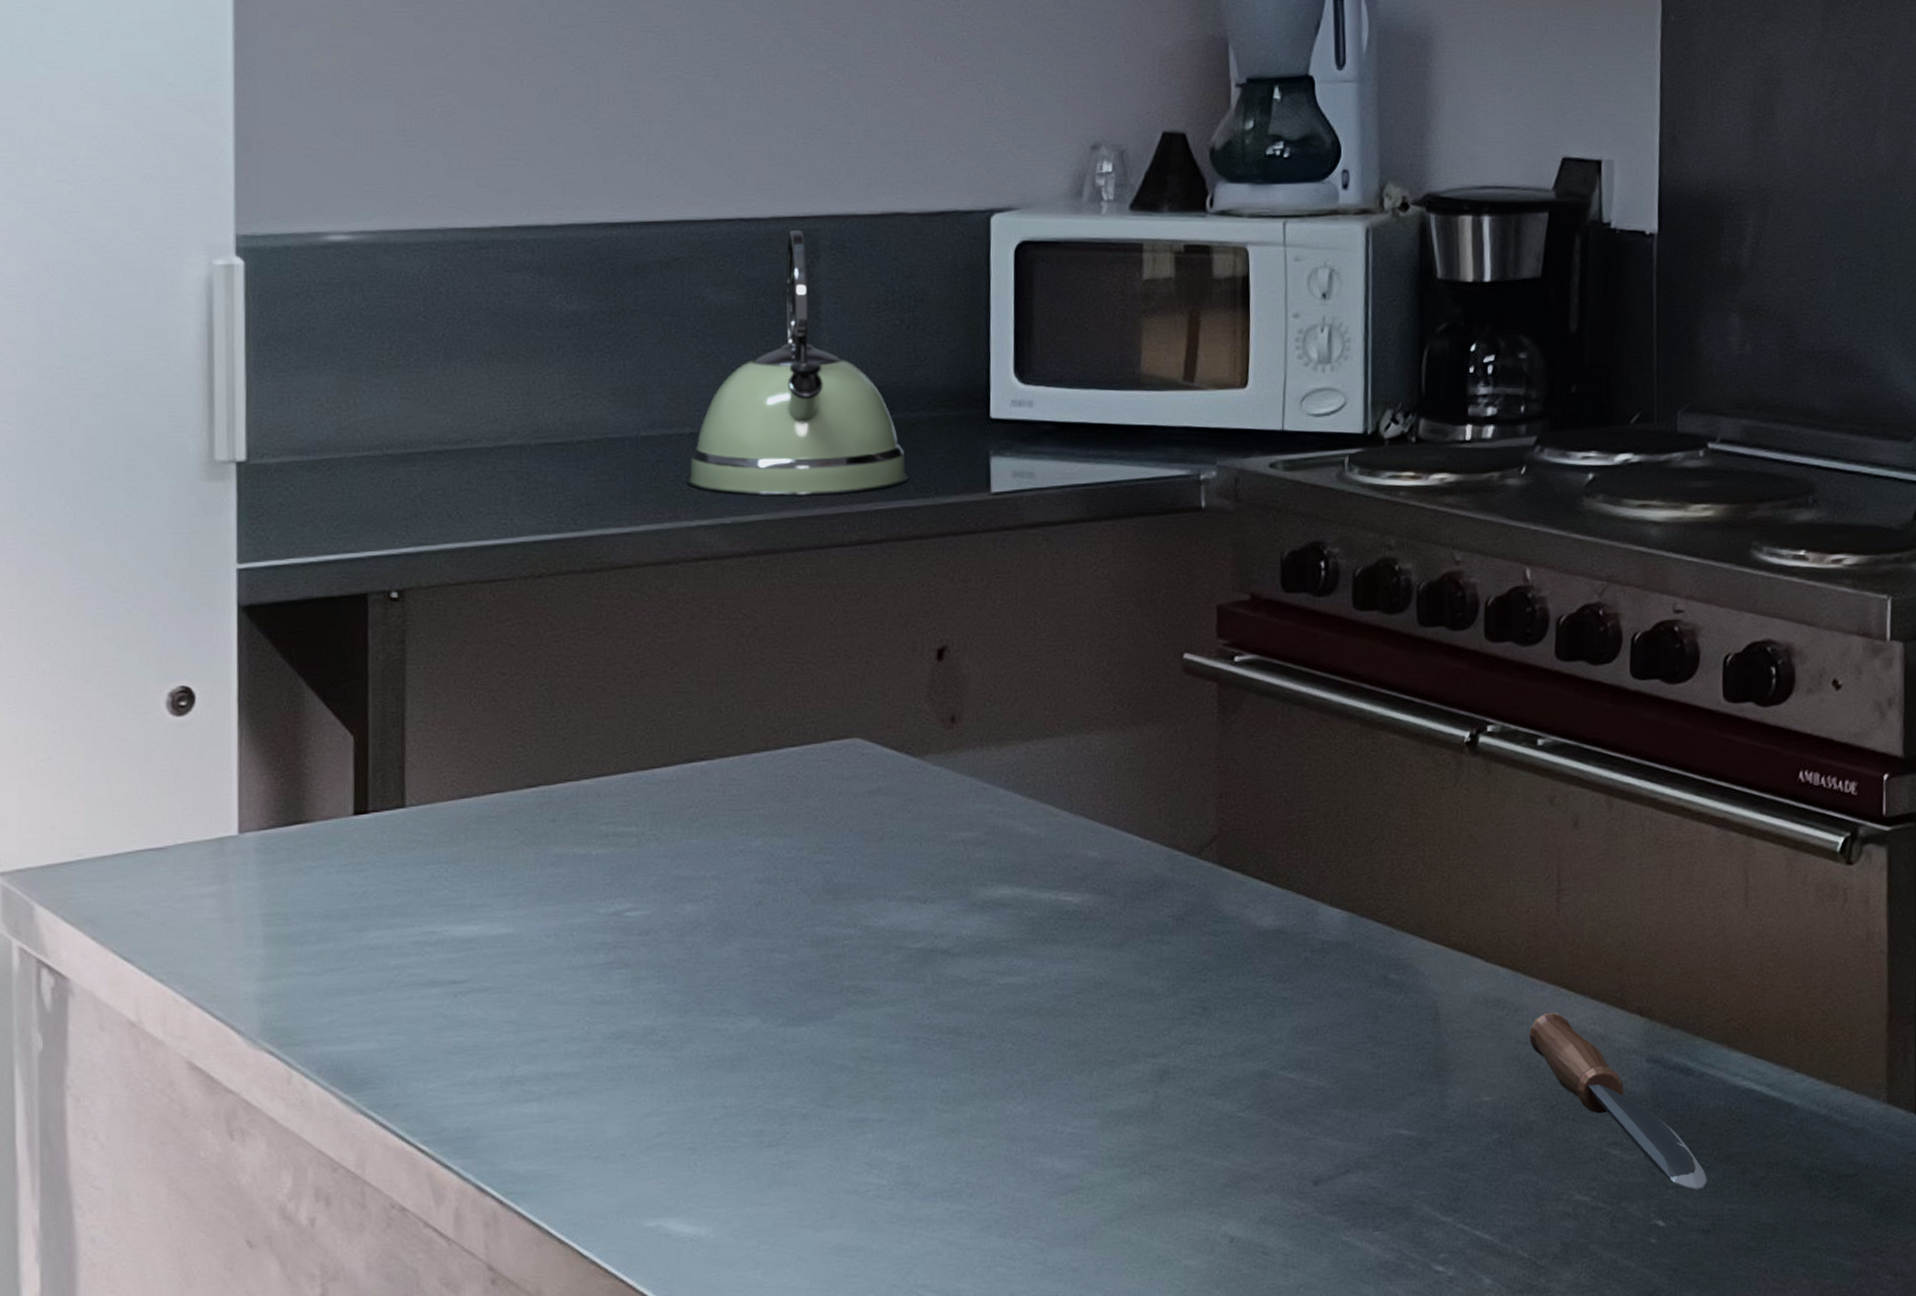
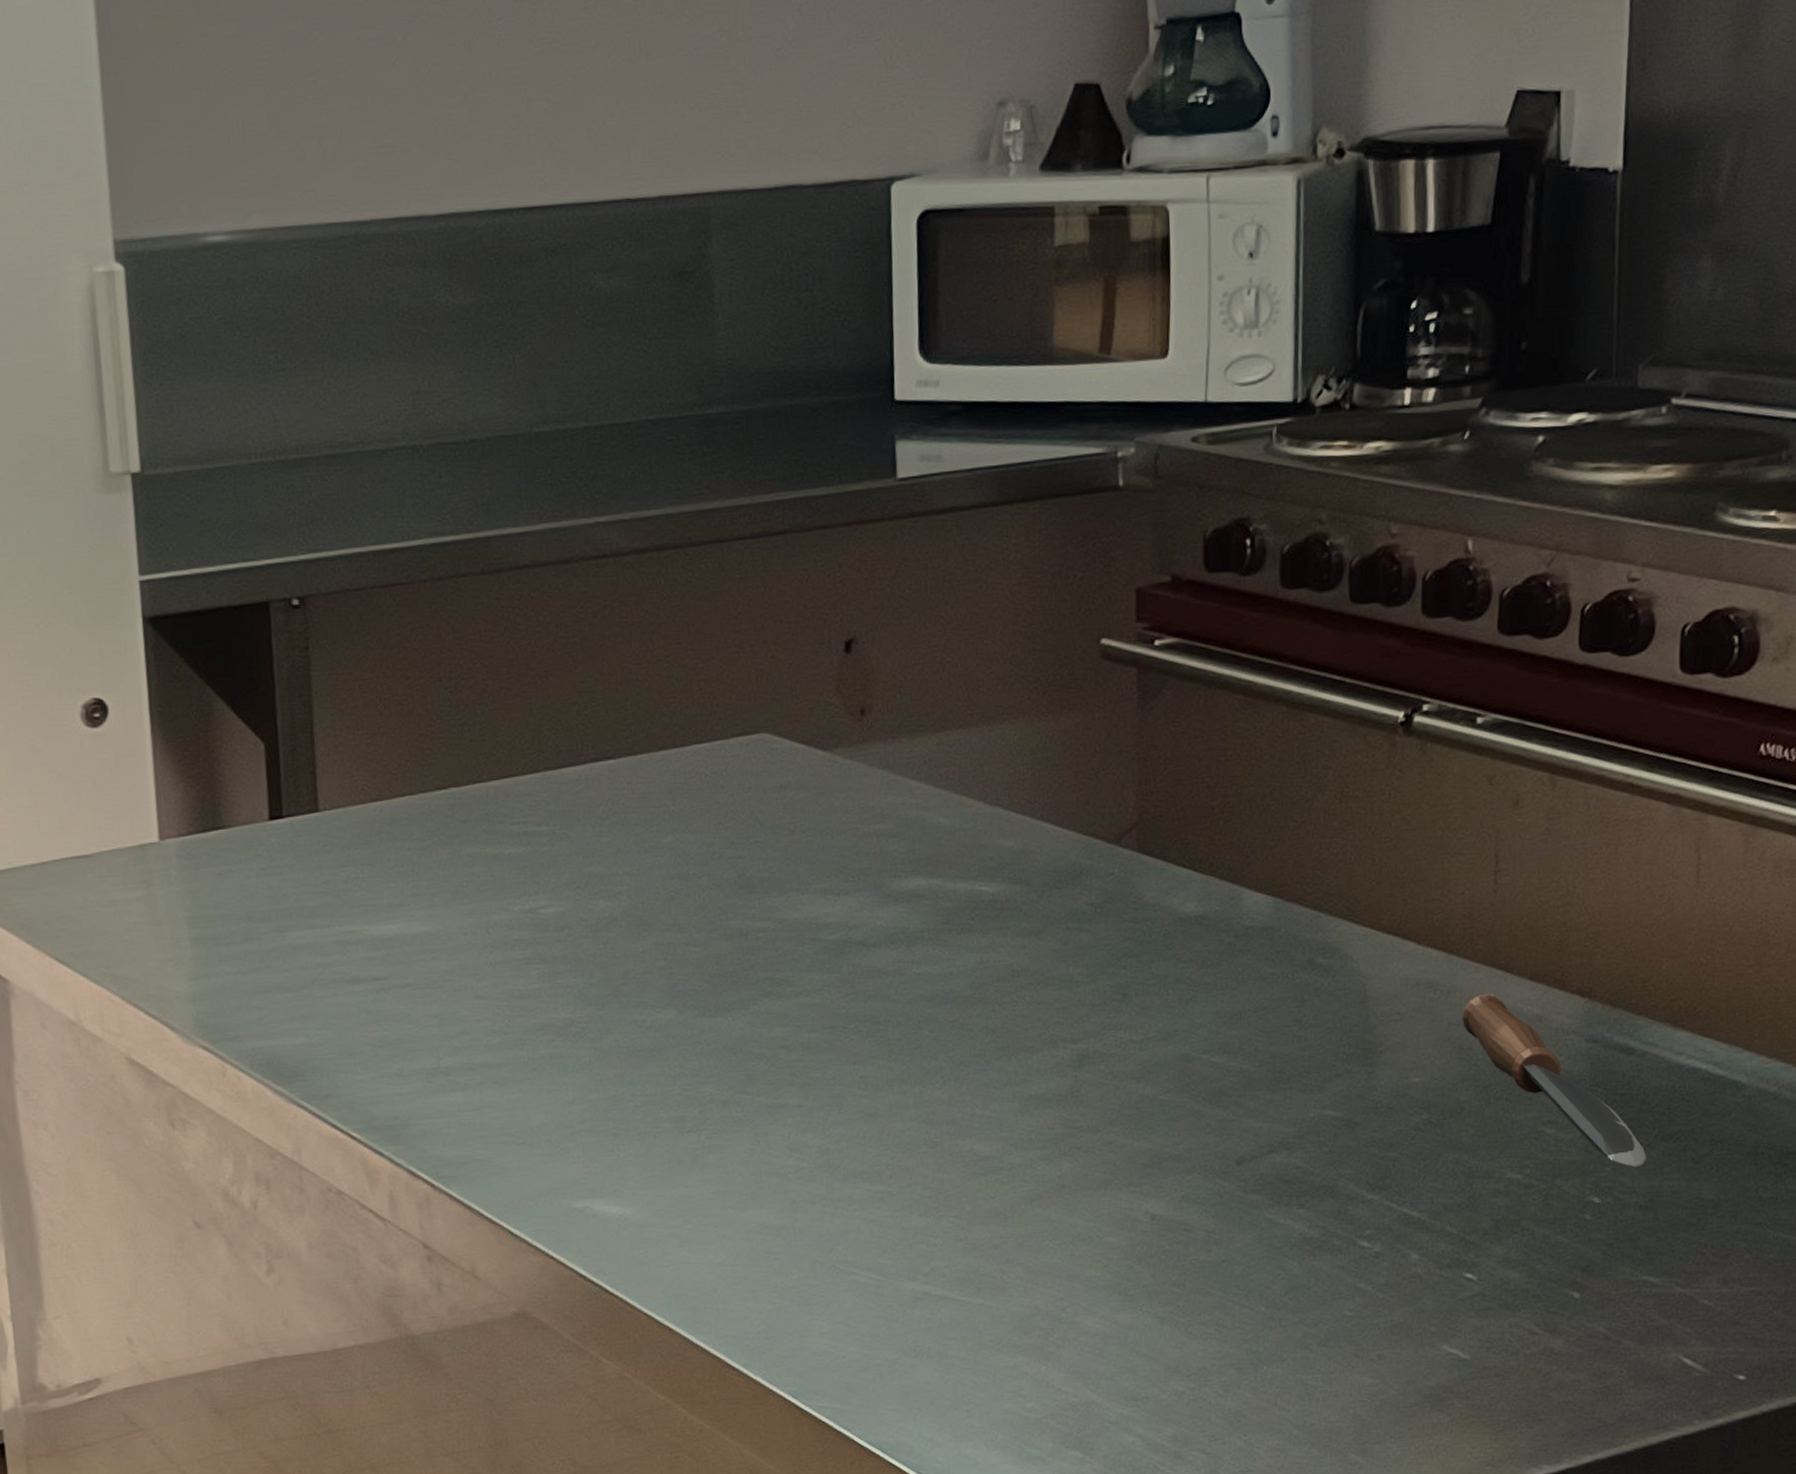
kettle: present [686,230,909,497] -> none [582,209,811,491]

